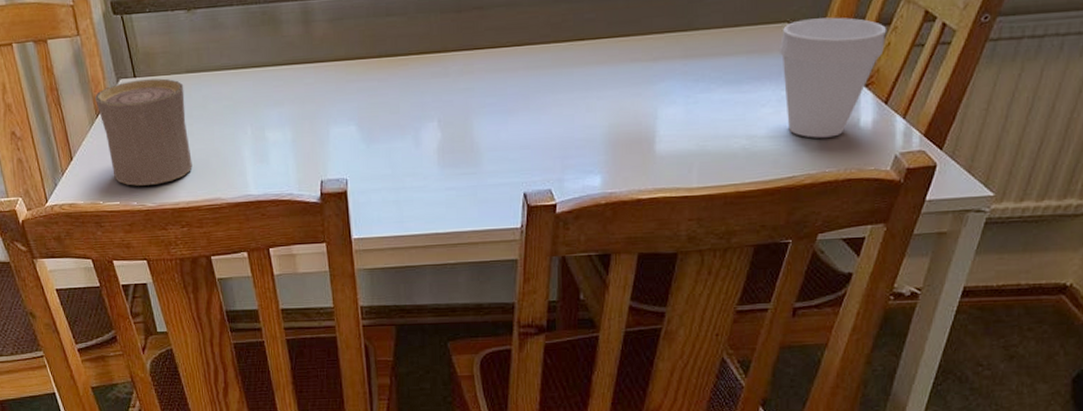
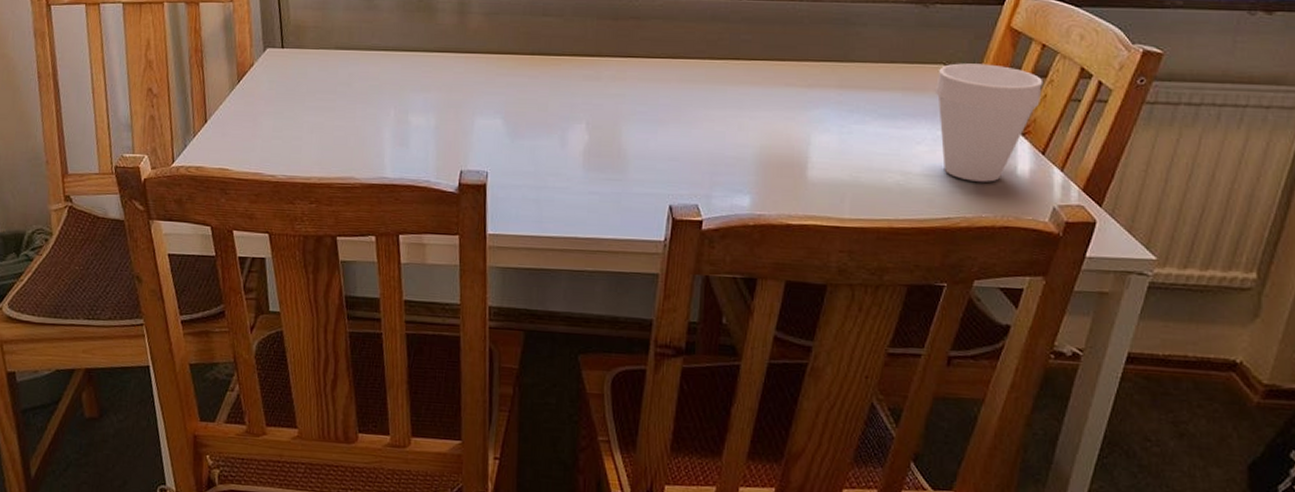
cup: present [94,78,192,186] -> none [238,51,331,157]

